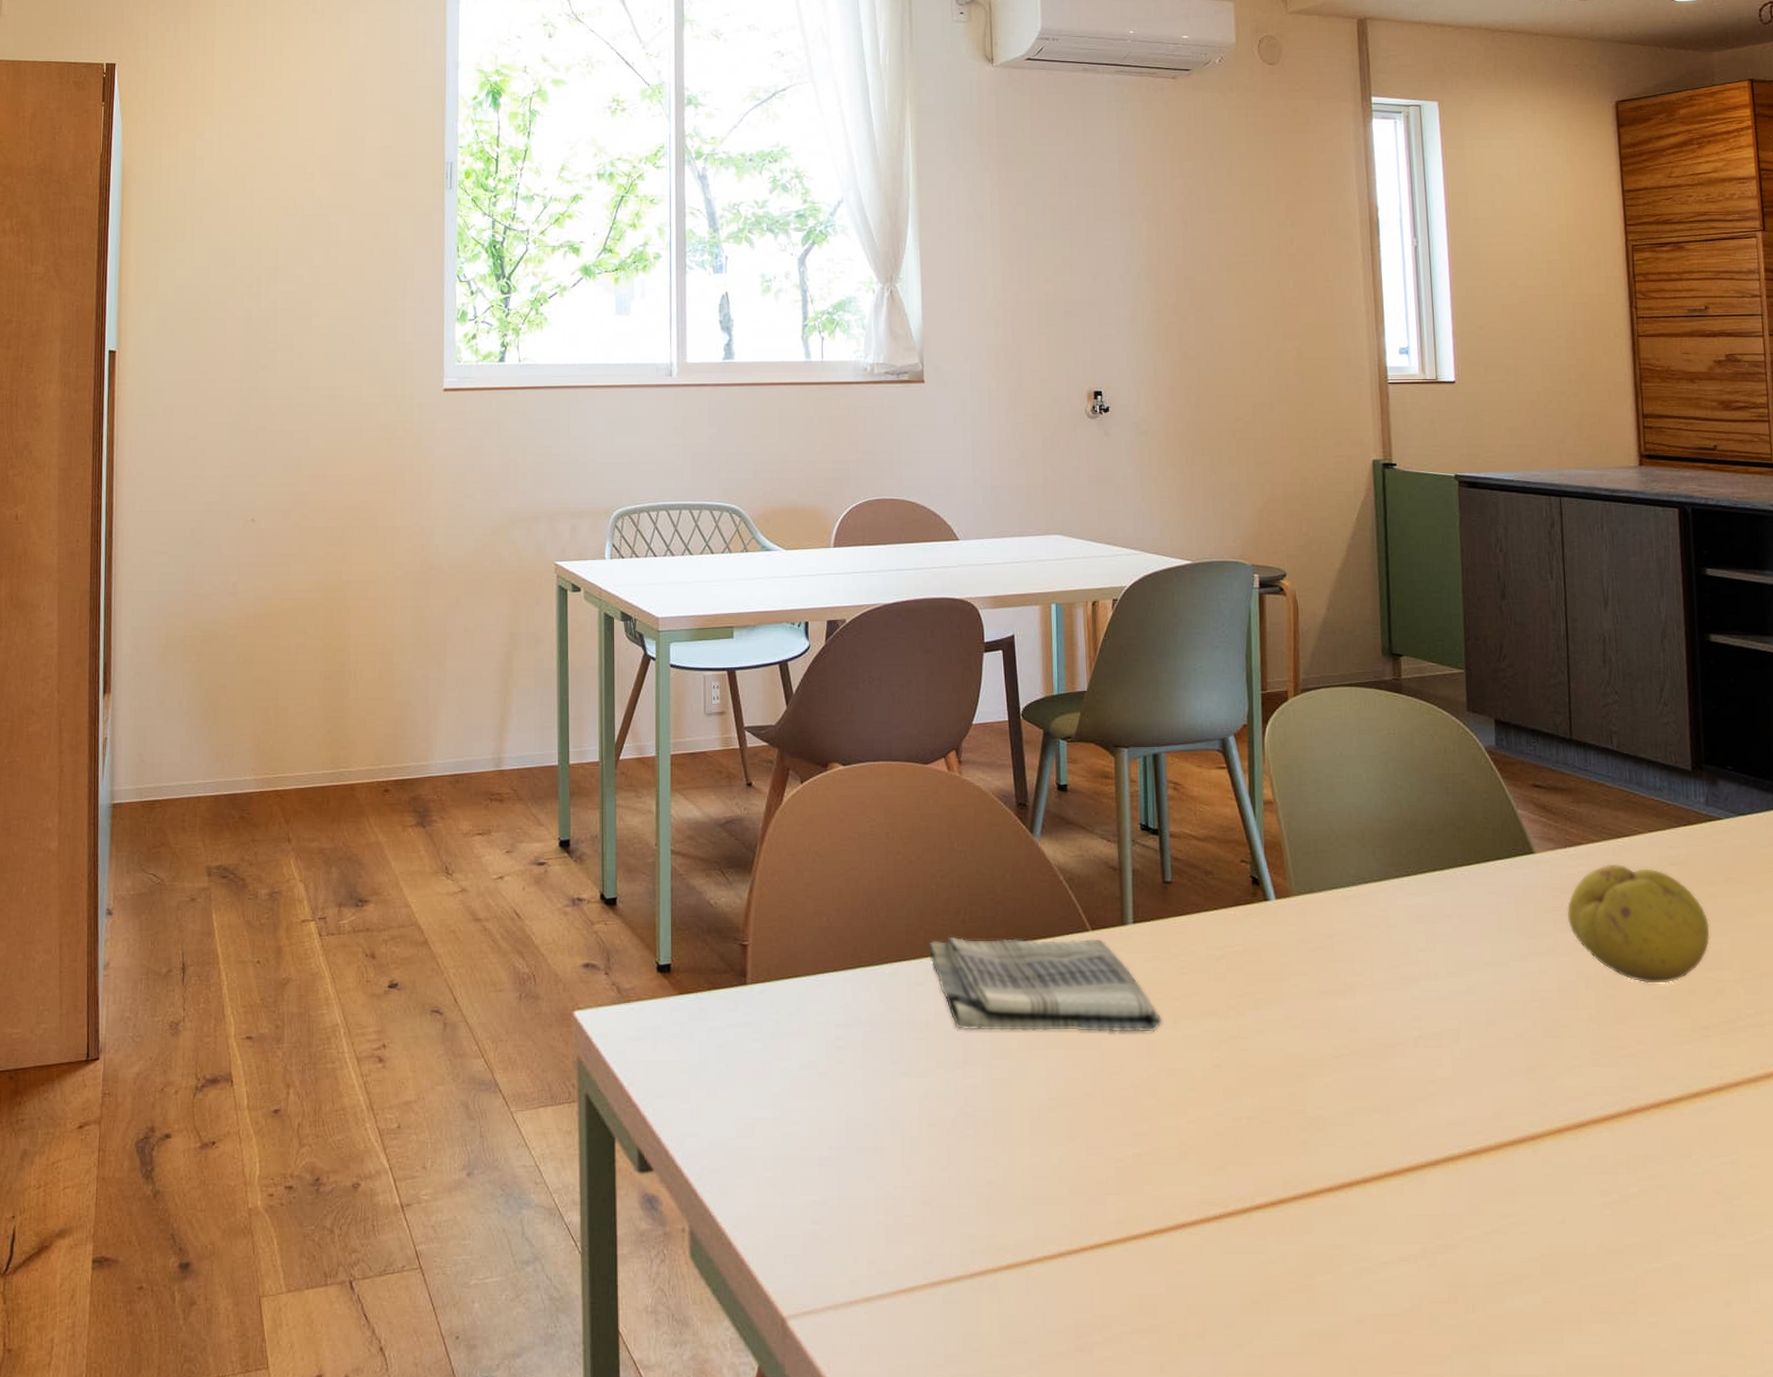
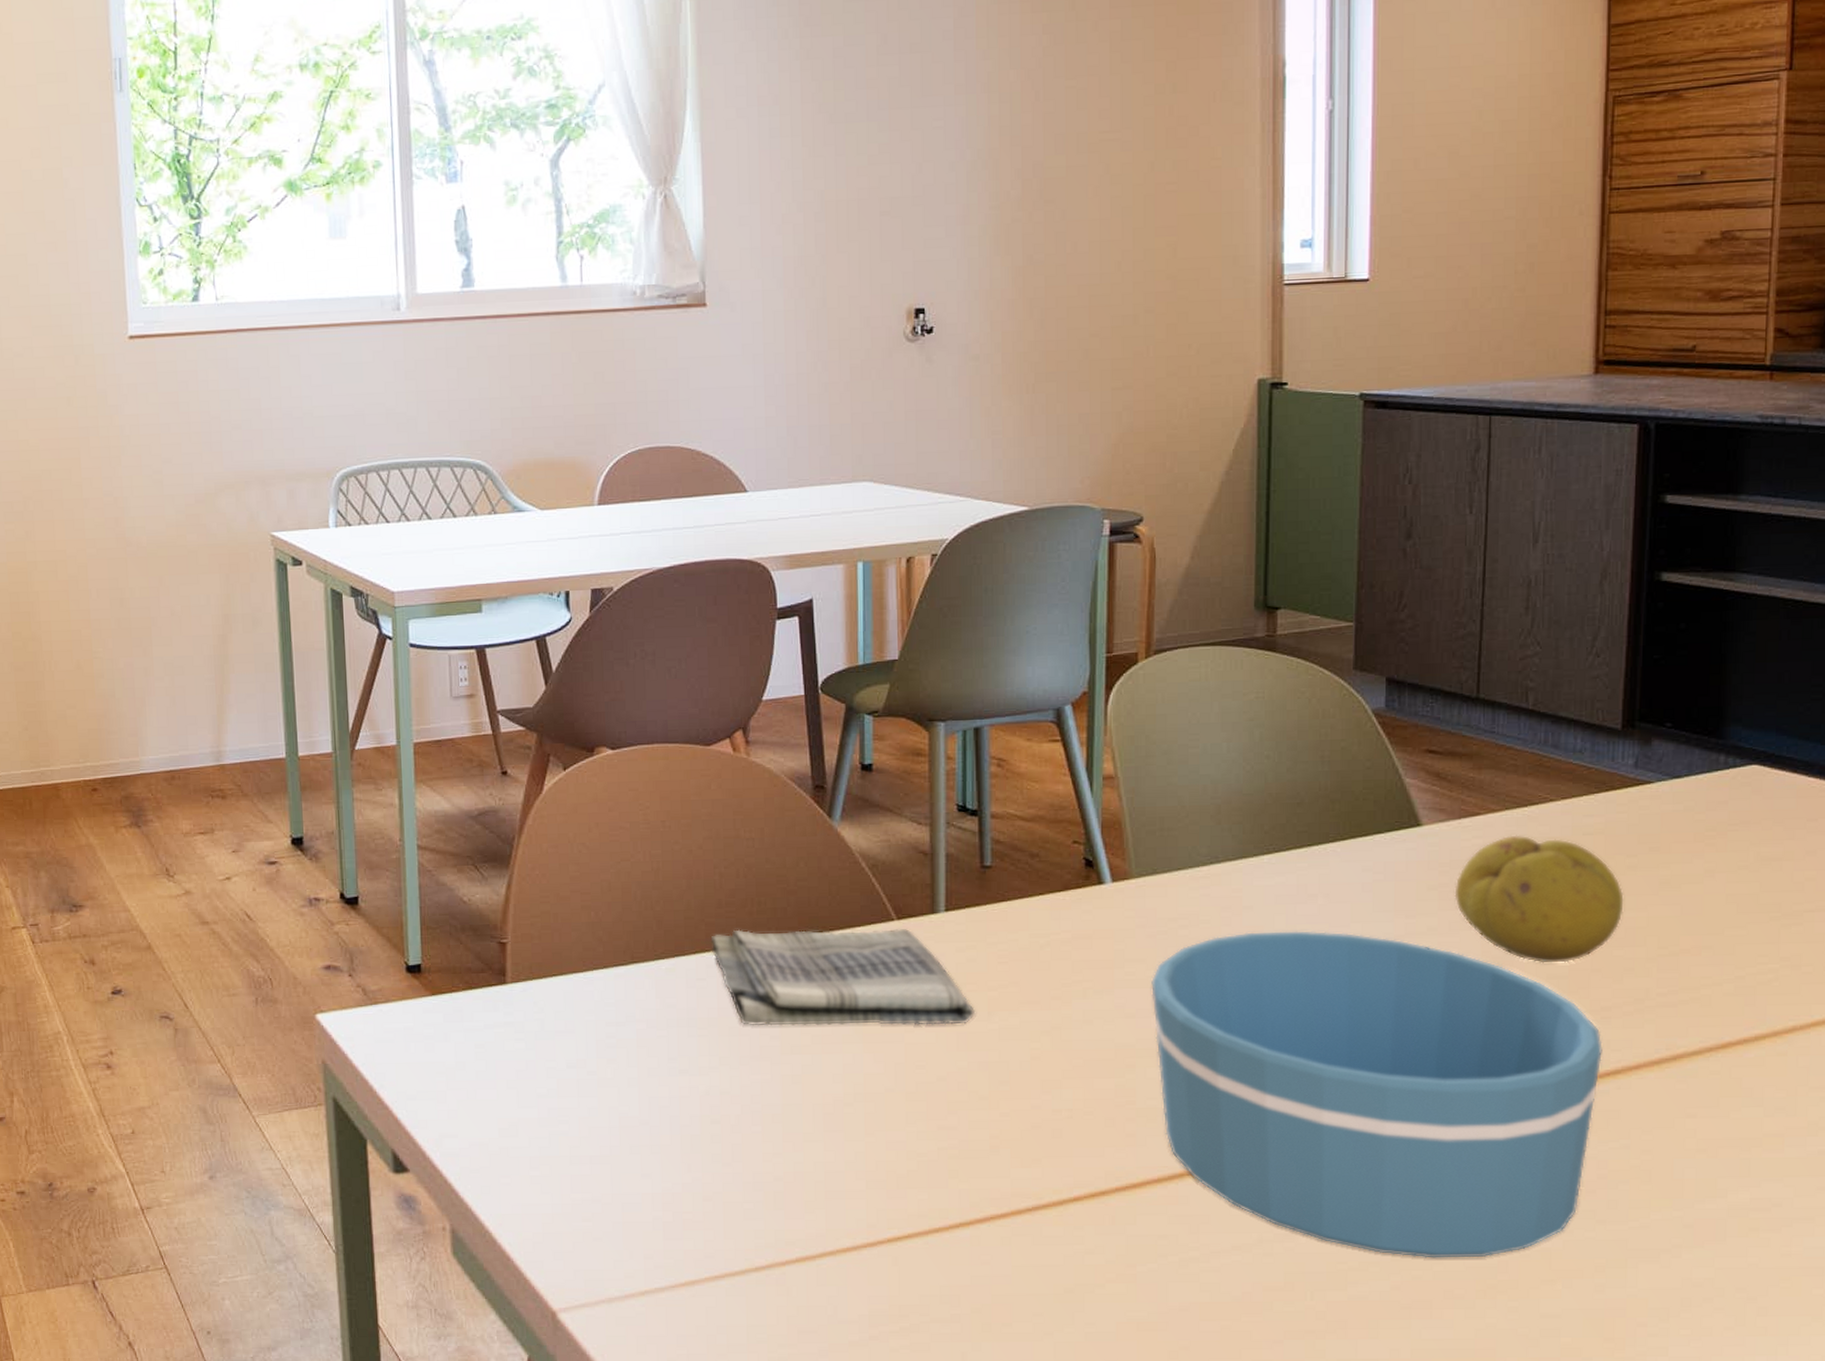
bowl: none [1314,949,1707,1271] -> present [1151,931,1603,1258]

